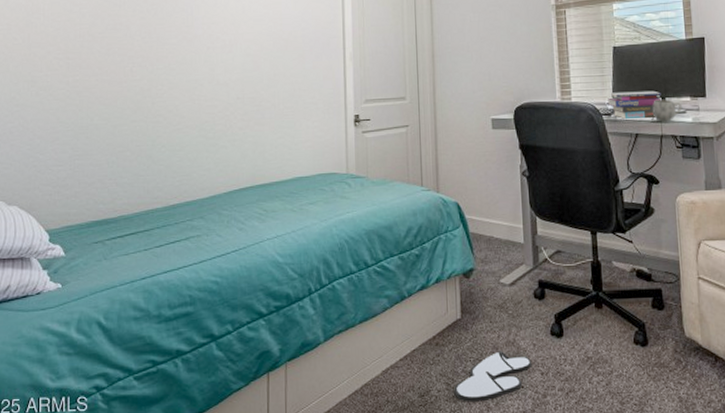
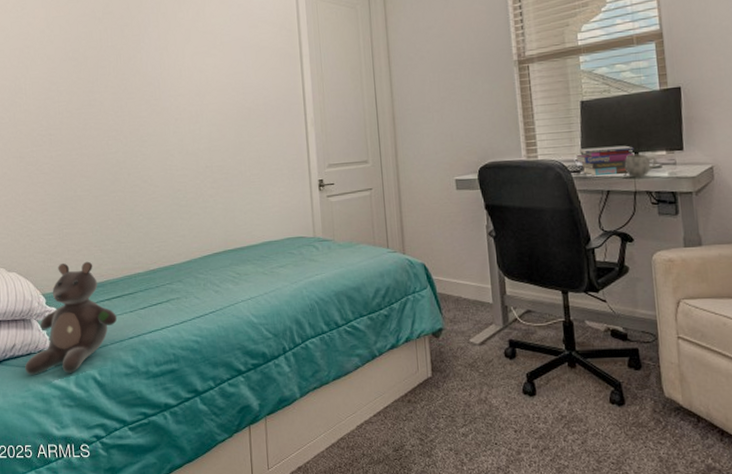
stuffed animal: none [19,195,130,320] -> present [25,261,118,375]
slippers: present [454,351,531,402] -> none [427,408,504,457]

